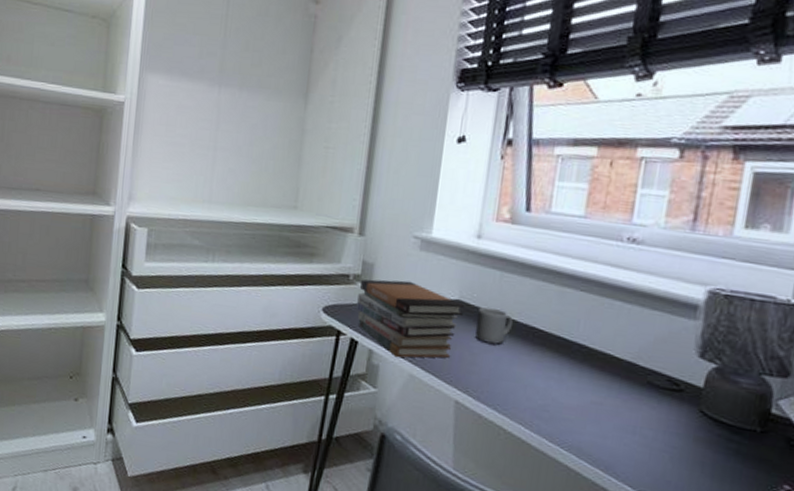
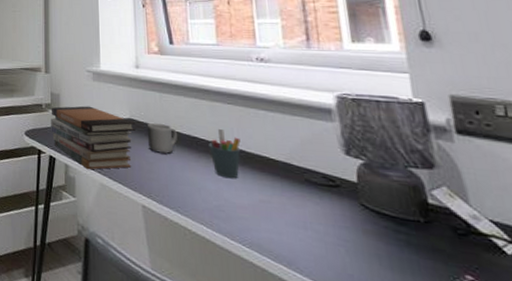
pen holder: none [546,318,586,377] -> present [209,128,241,179]

